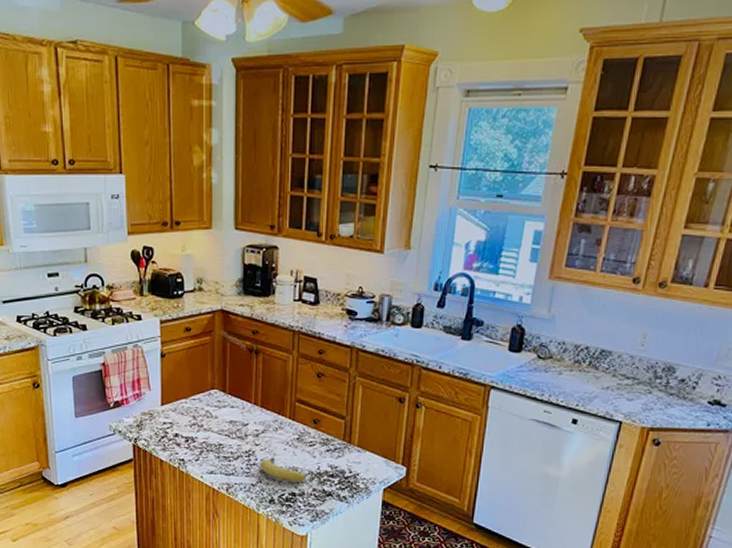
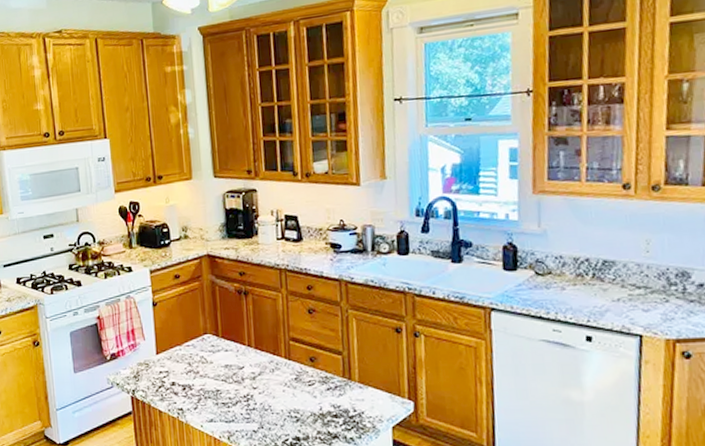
fruit: present [260,457,307,482] -> none [260,400,310,425]

